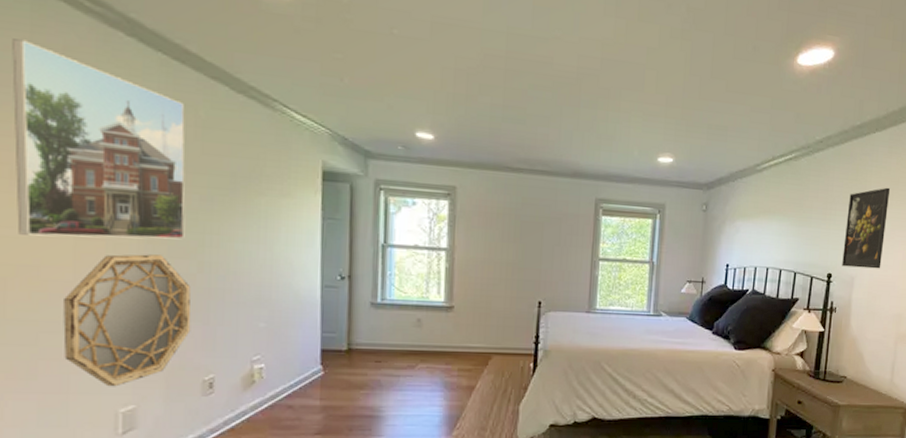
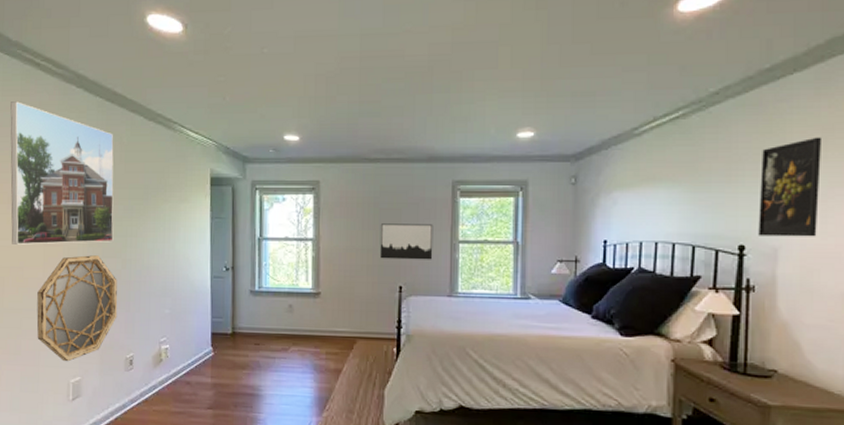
wall art: none [519,237,575,276] -> present [379,223,433,260]

